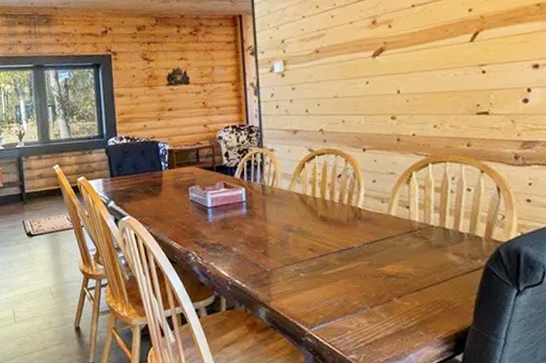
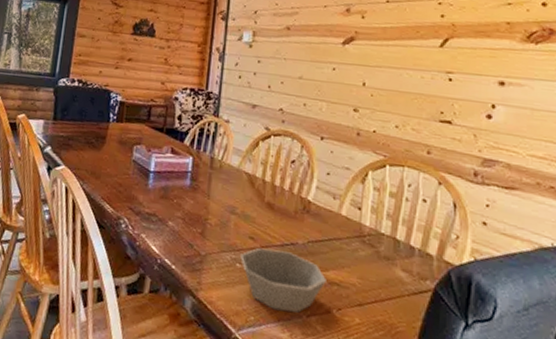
bowl: none [303,256,384,307] -> present [240,247,326,313]

